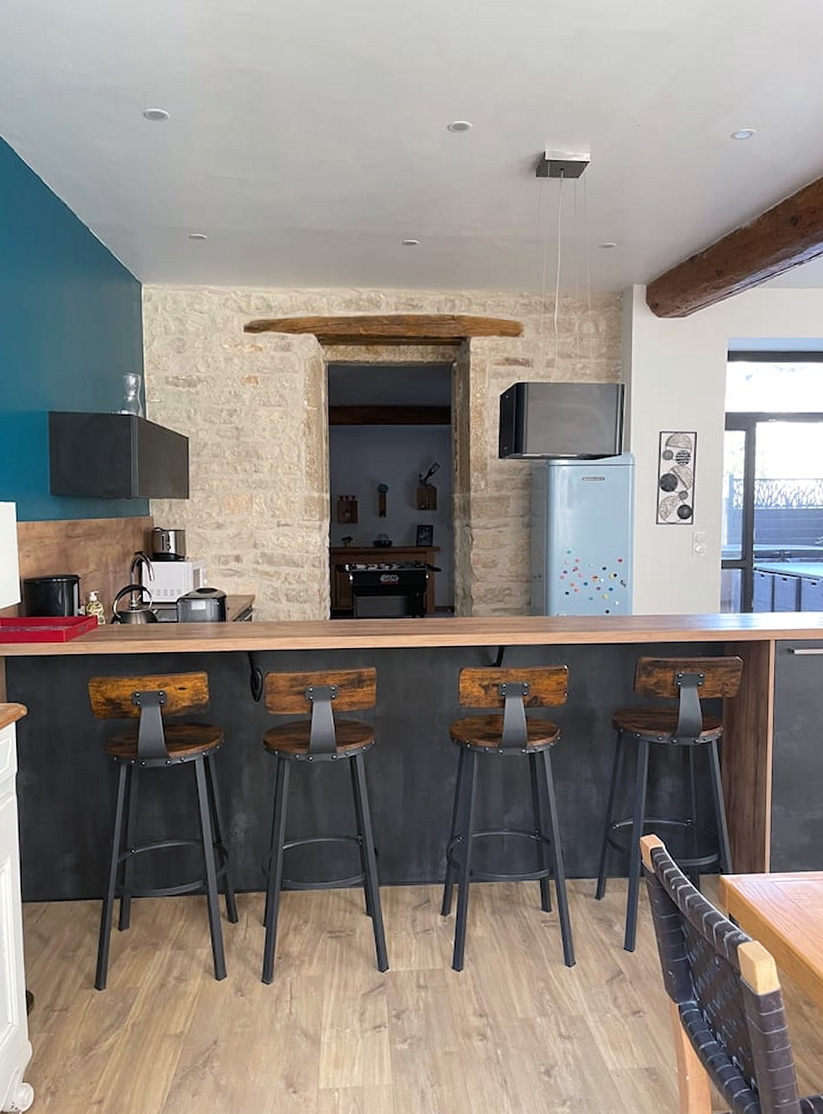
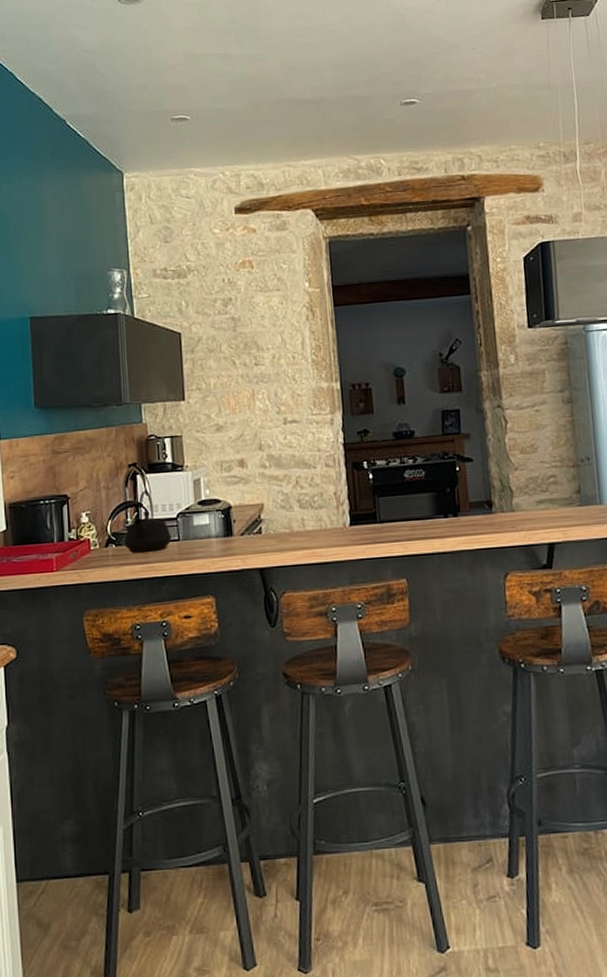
kettle: none [128,576,171,631] -> present [123,490,172,554]

